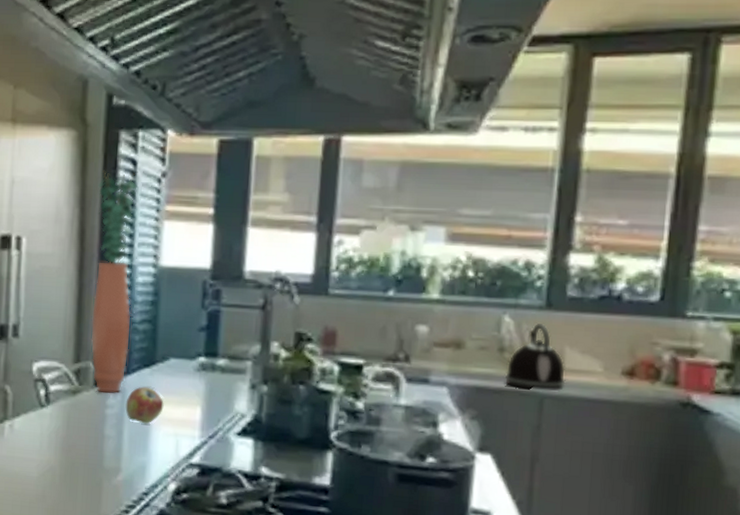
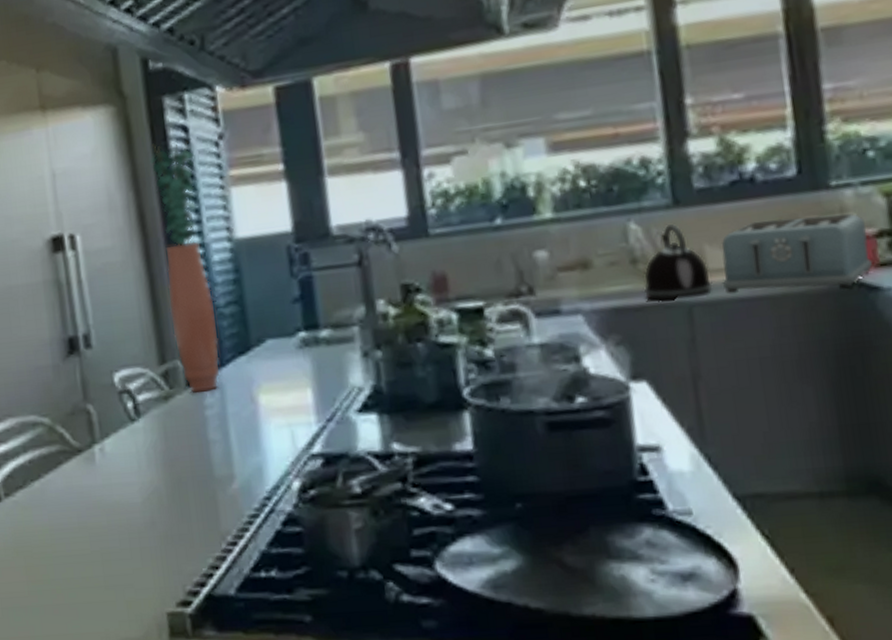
fruit: present [125,386,164,424] -> none [226,376,270,420]
toaster: none [575,334,710,409] -> present [721,213,873,295]

